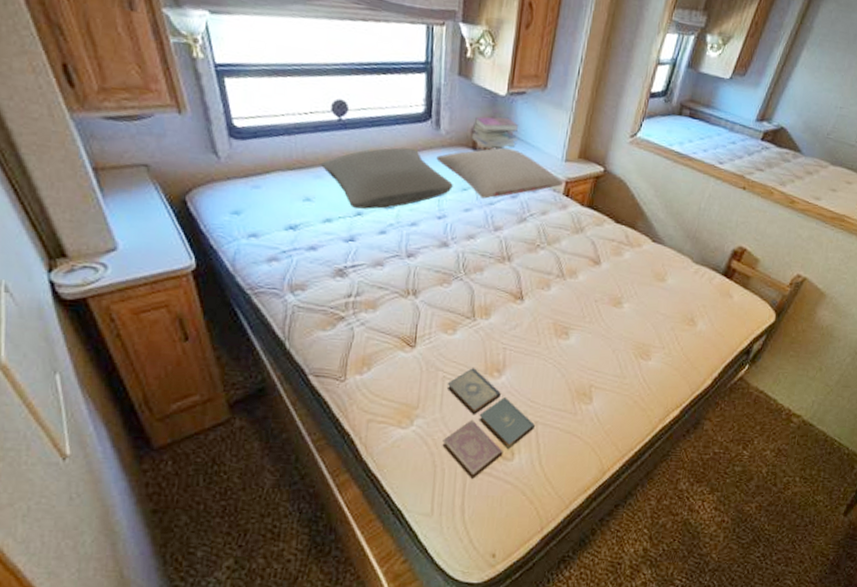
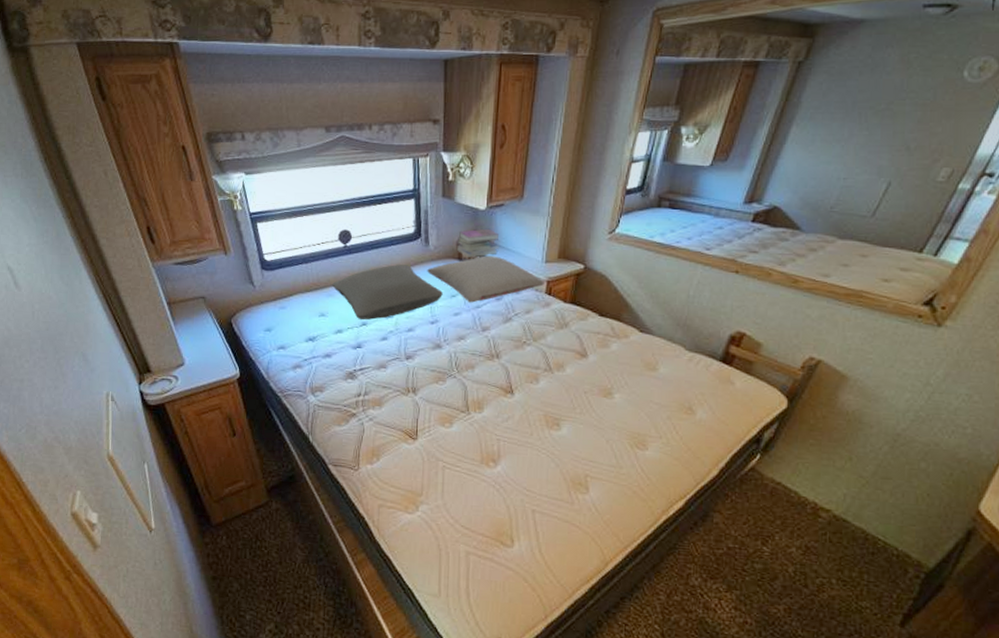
book: present [442,368,535,480] -> none [445,458,532,564]

